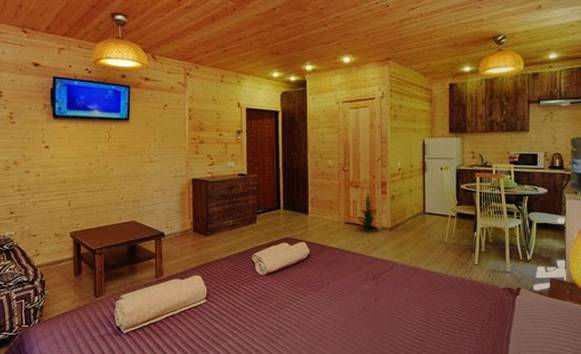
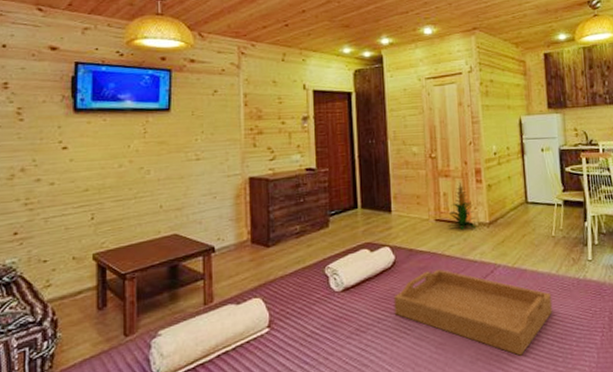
serving tray: none [307,263,441,337] -> present [393,269,553,356]

